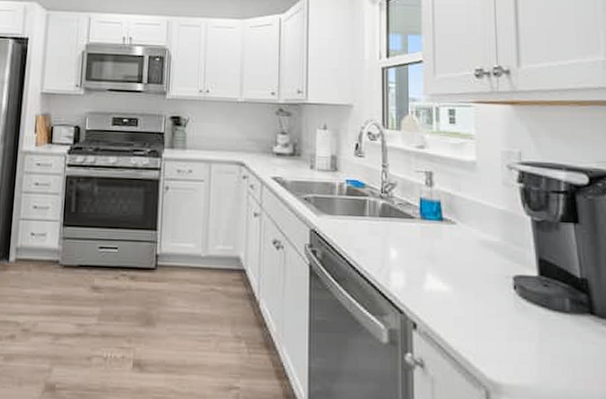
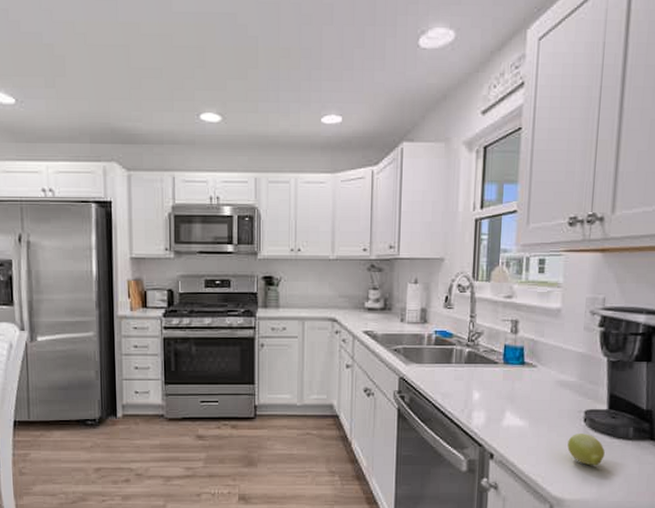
fruit: none [498,302,541,344] -> present [567,432,605,466]

